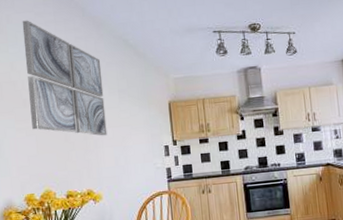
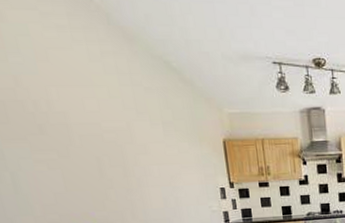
wall art: present [22,20,108,136] -> none [22,20,153,174]

